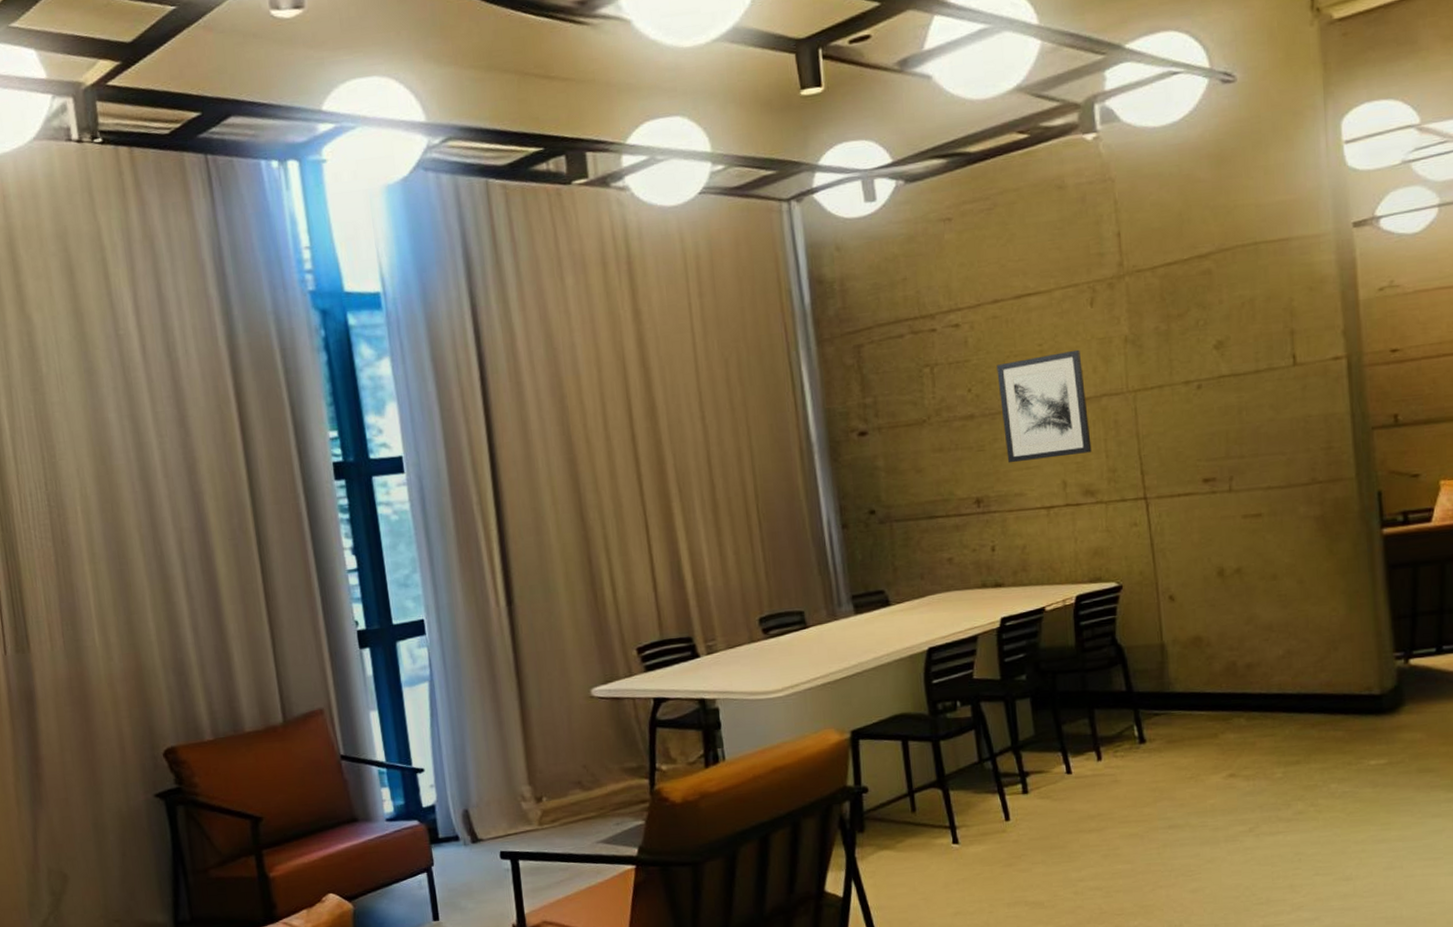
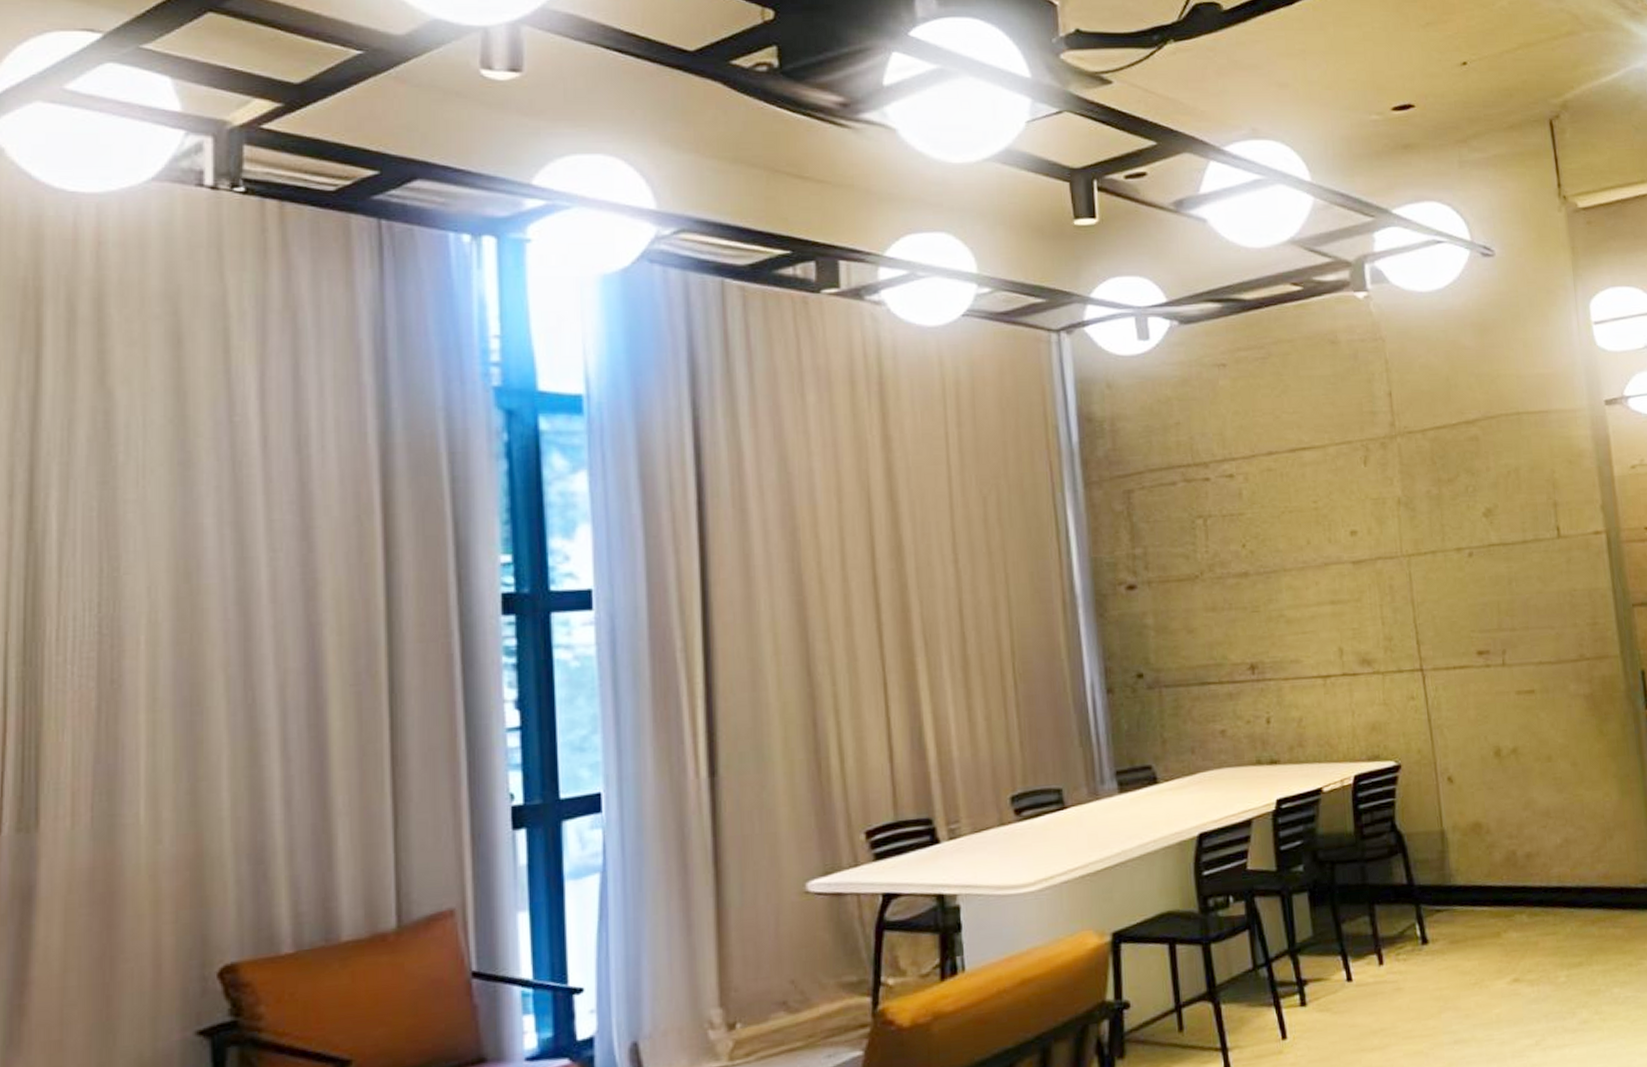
wall art: present [996,349,1092,463] -> none [1271,509,1368,627]

